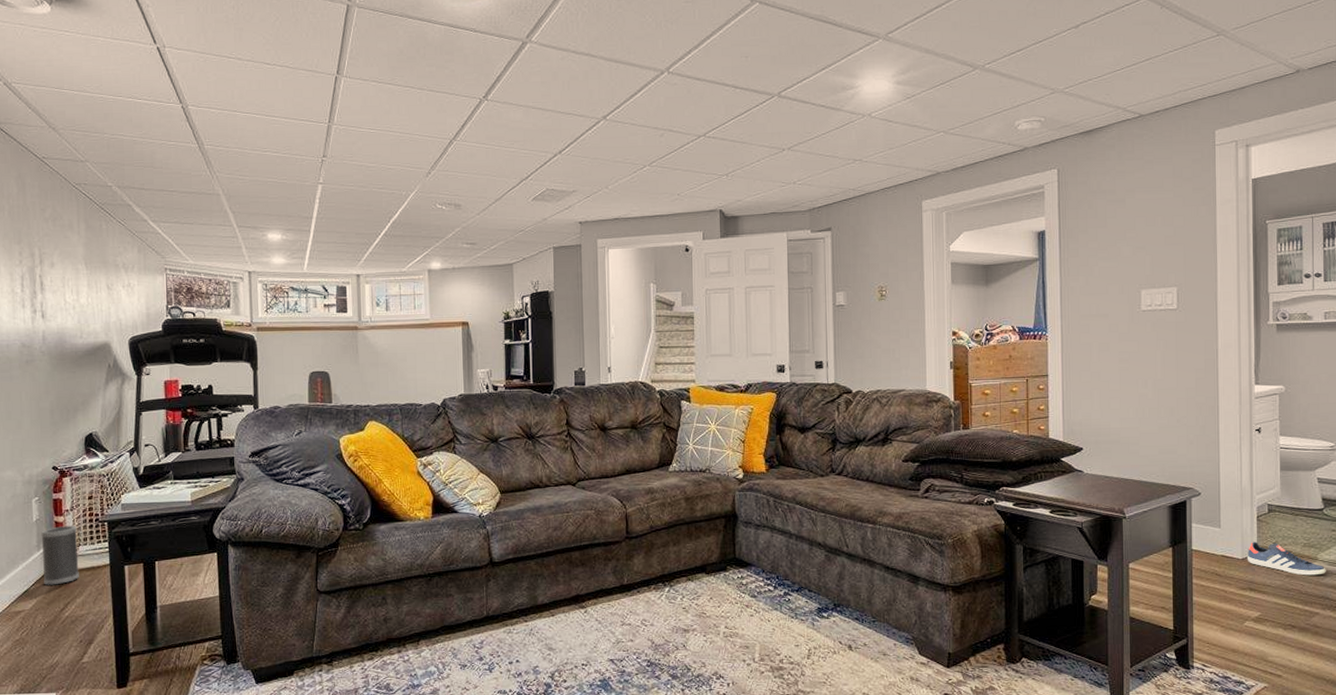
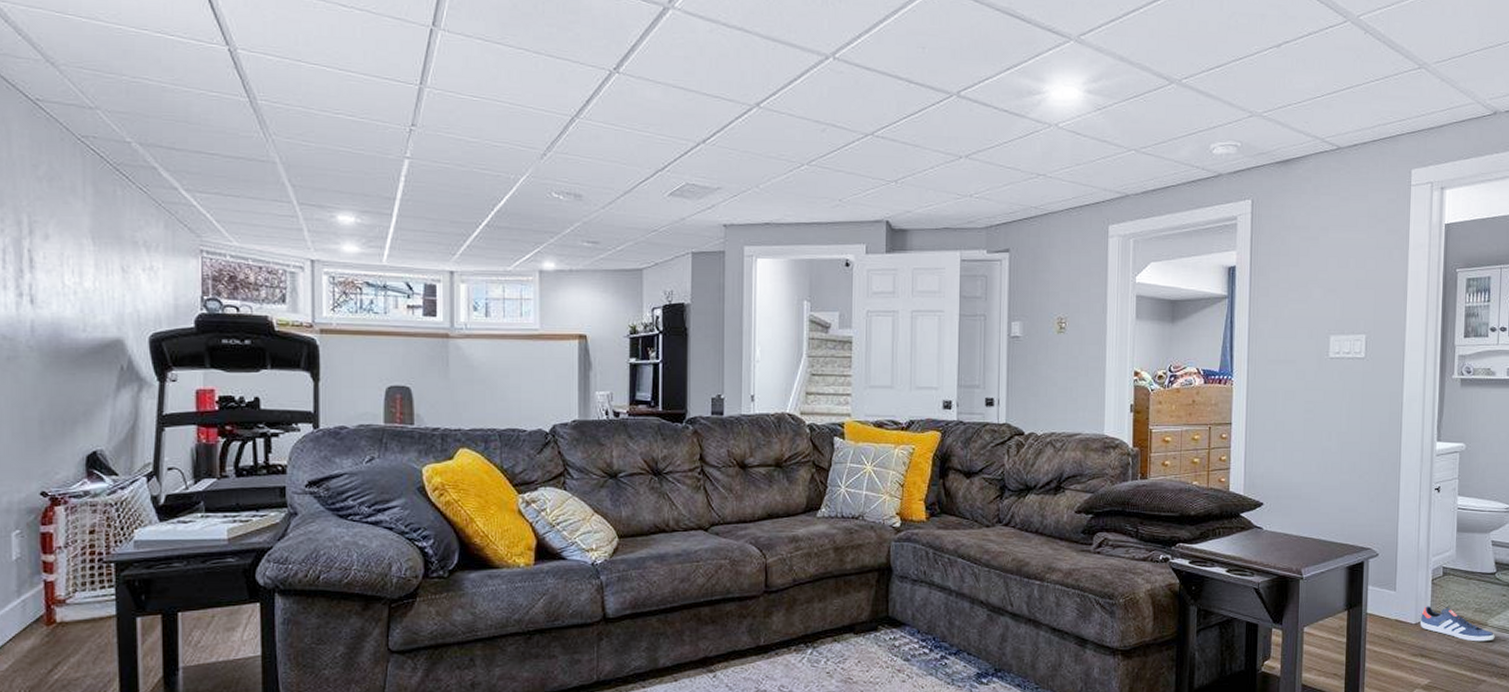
speaker: present [41,526,79,585] -> none [23,567,74,641]

